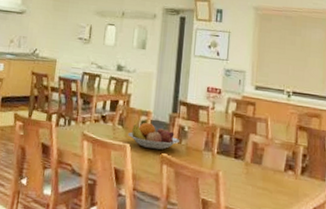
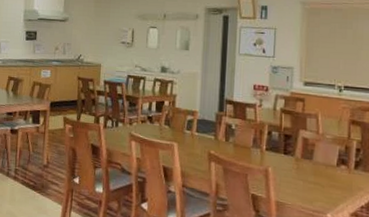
fruit bowl: present [128,123,179,150] -> none [175,122,227,148]

